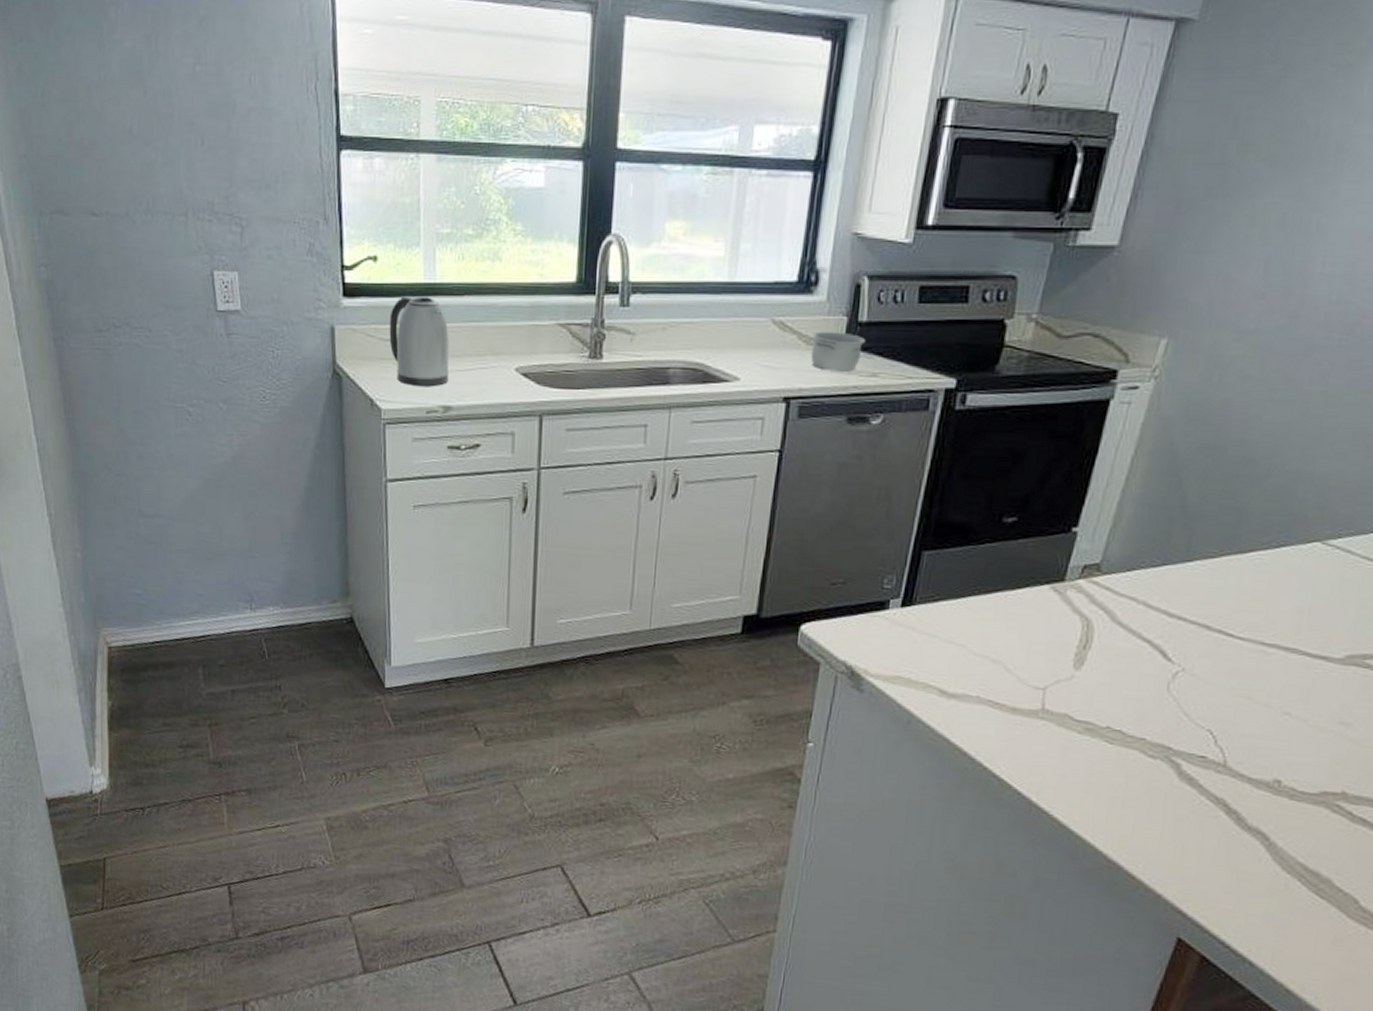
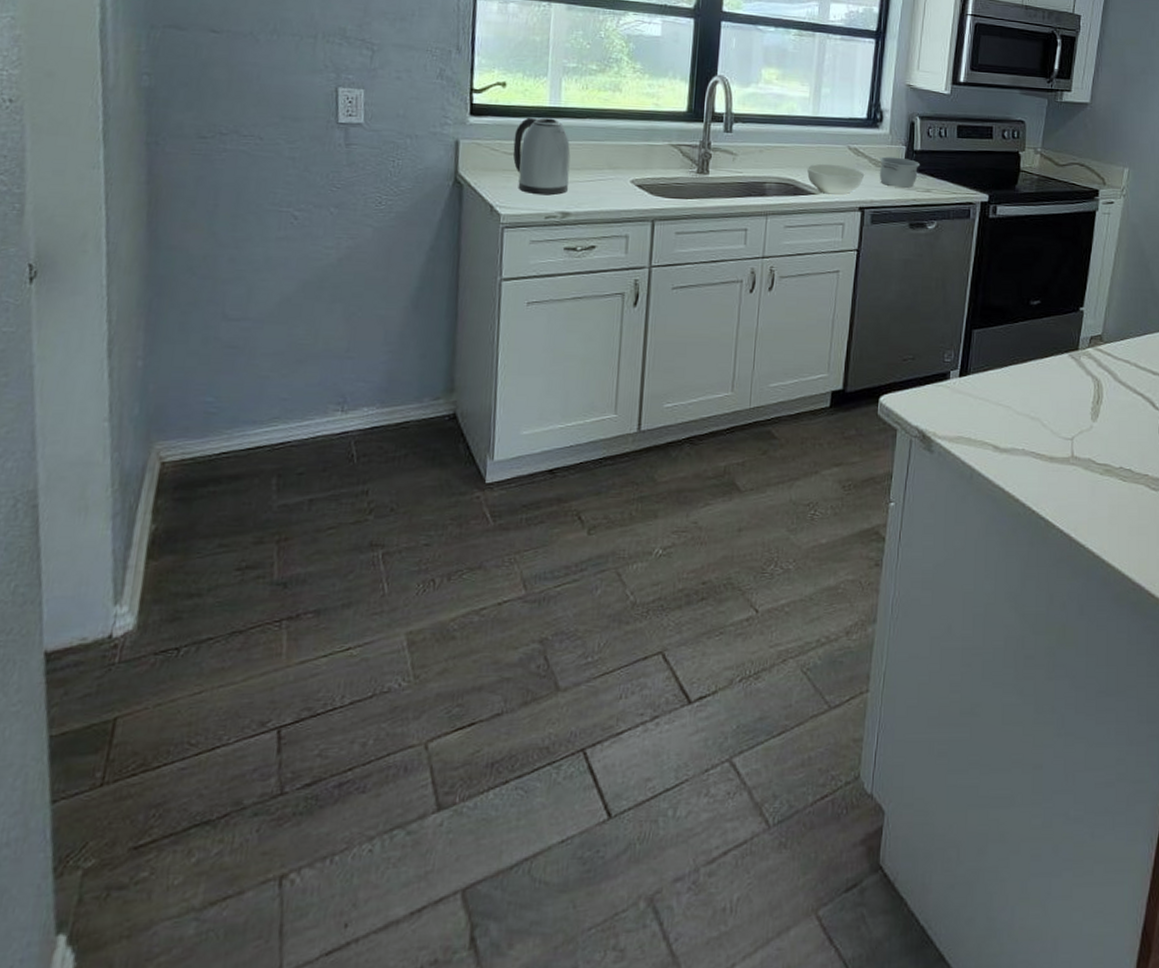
bowl: none [719,342,793,383] -> present [806,163,865,196]

